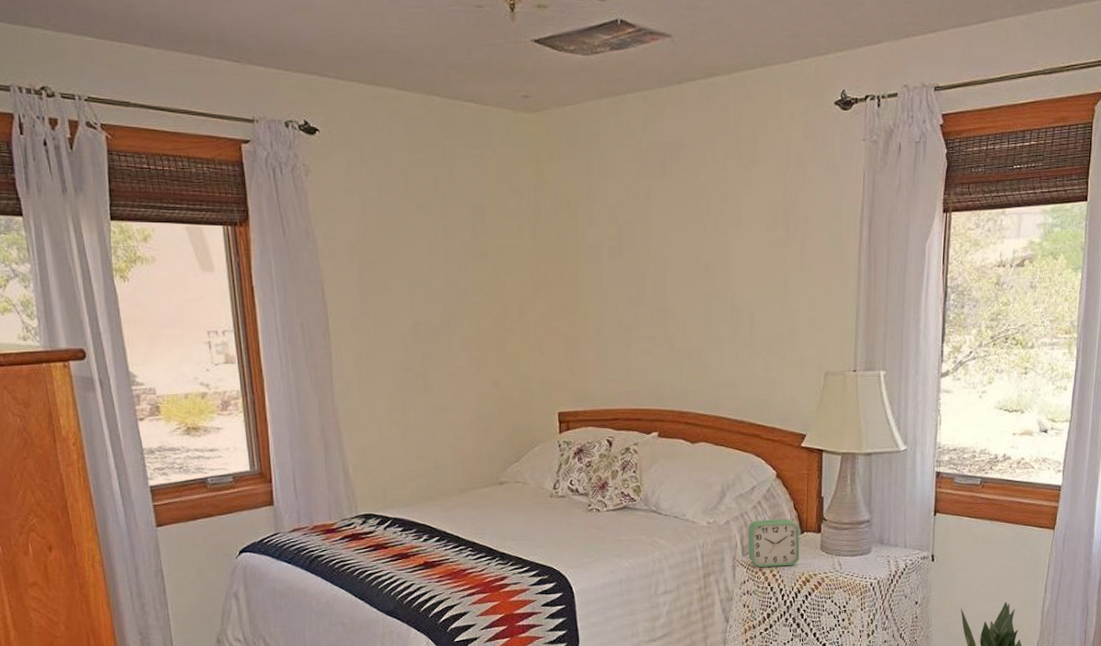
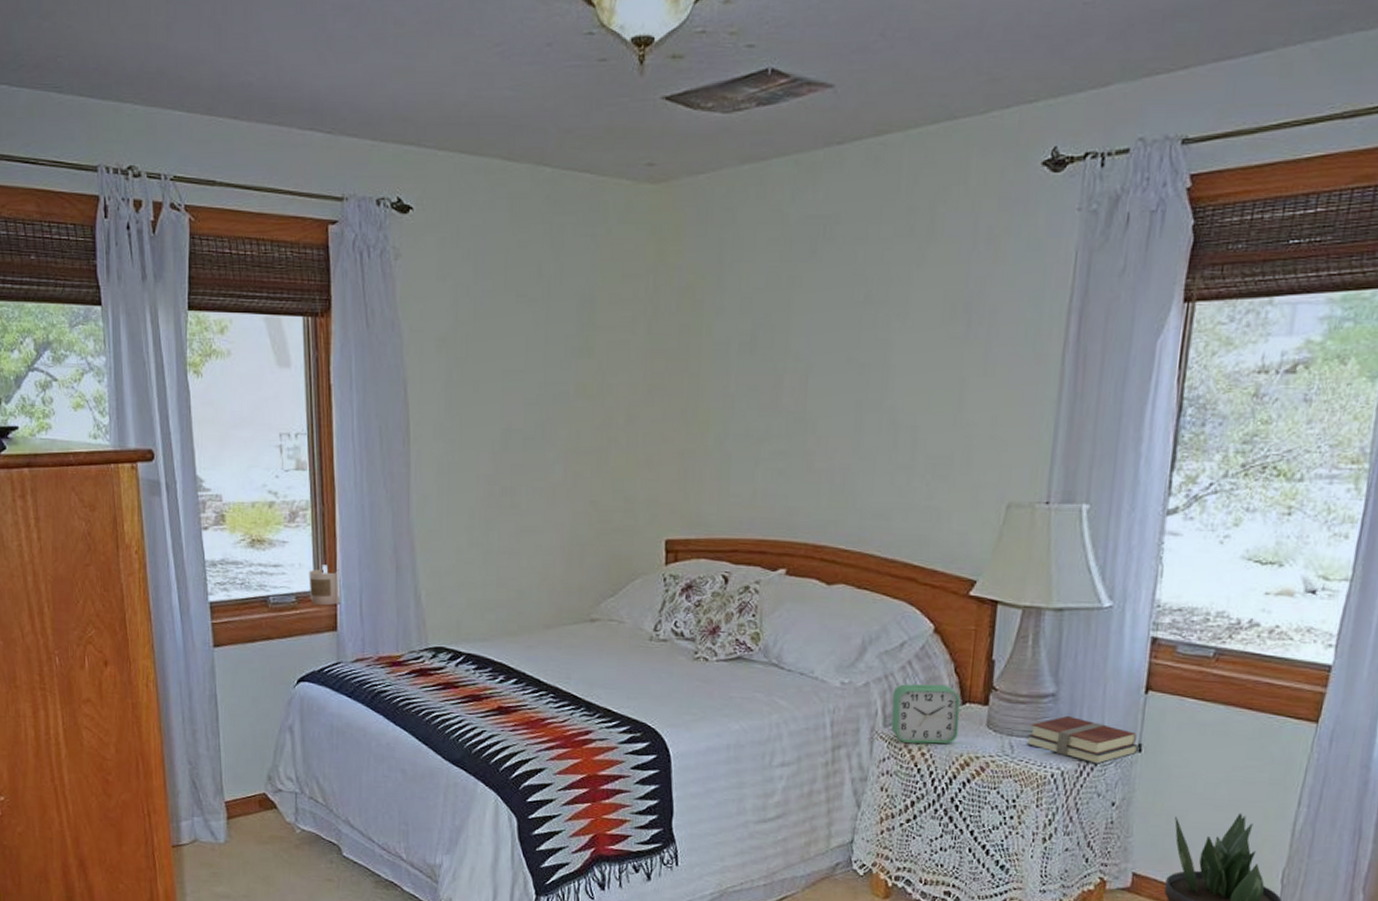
candle: none [243,447,277,484] -> present [309,565,342,606]
books: none [851,537,932,573] -> present [1027,716,1138,764]

